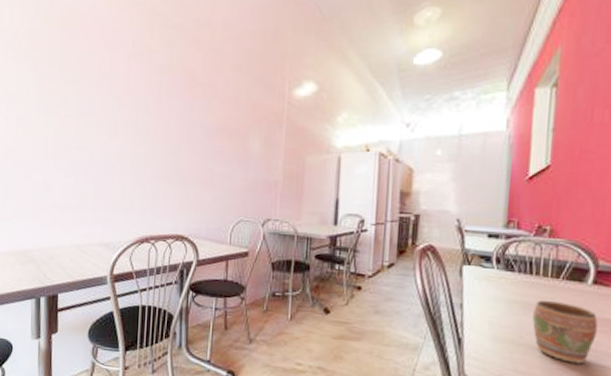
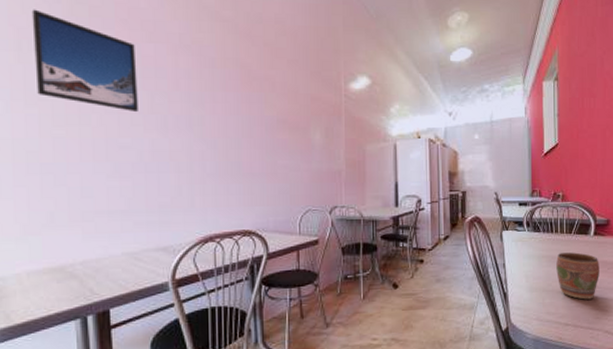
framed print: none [16,23,95,115] -> present [31,9,138,111]

